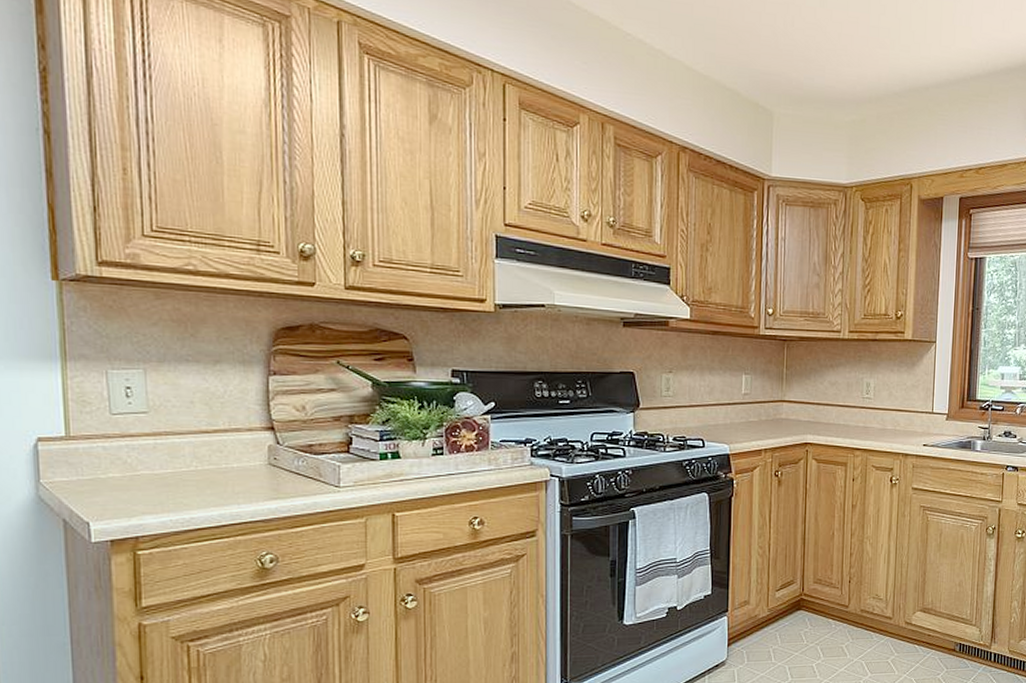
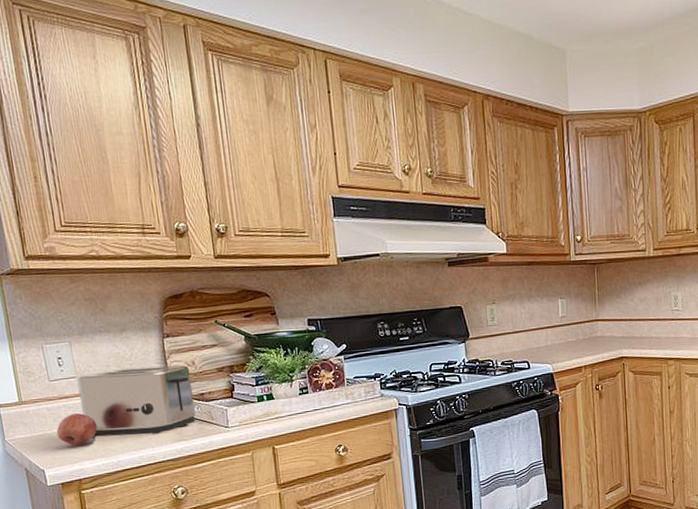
fruit: none [112,456,168,496] -> present [56,413,98,446]
toaster: none [148,406,299,488] -> present [76,365,196,437]

